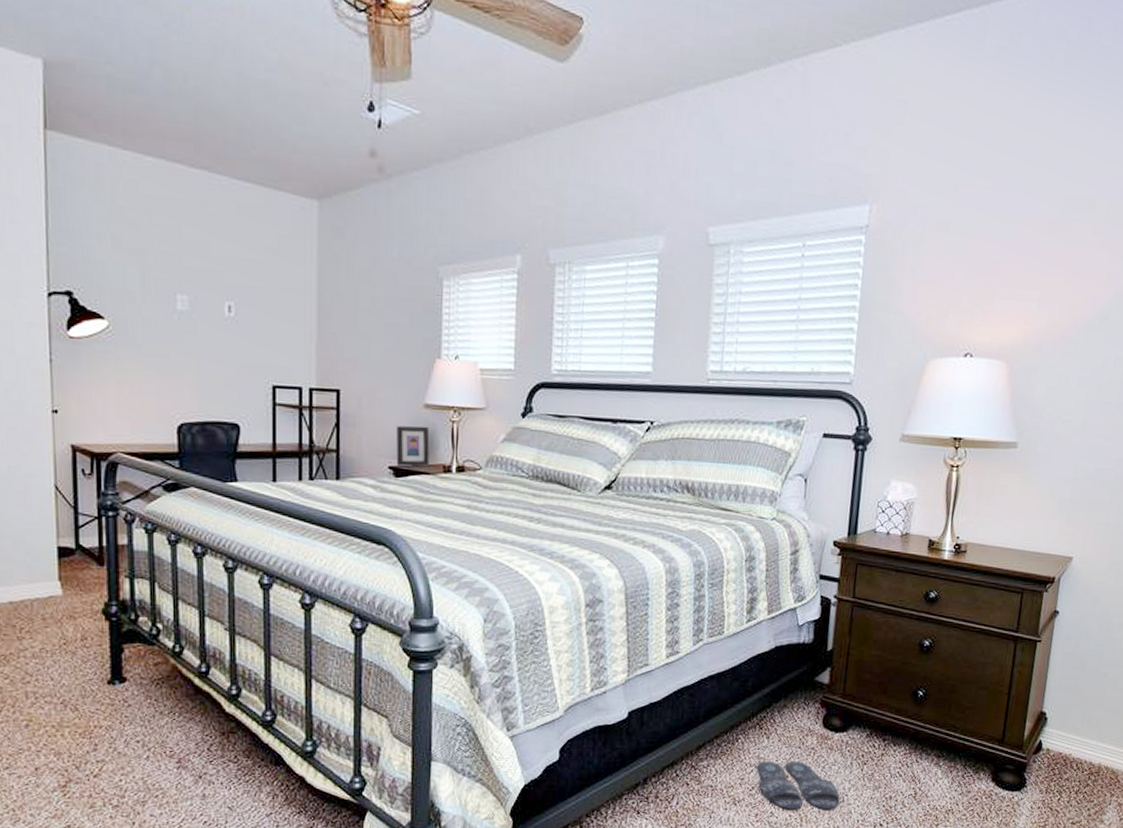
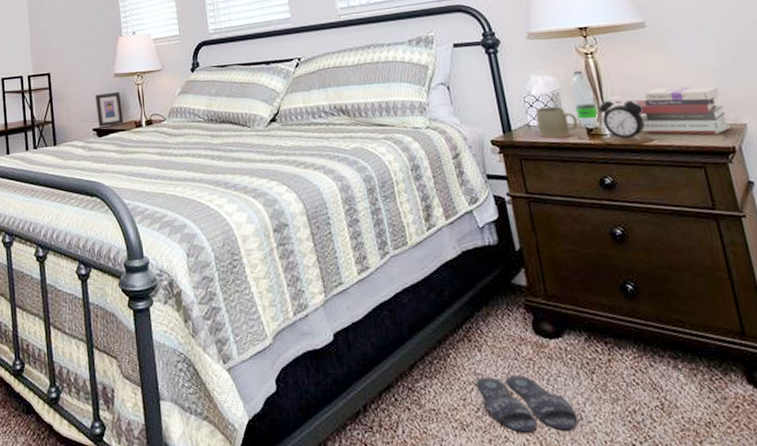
mug: none [883,514,923,548] -> present [535,106,578,139]
bottle: none [923,482,948,543] -> present [570,70,601,129]
alarm clock: none [939,513,987,565] -> present [598,96,654,145]
books: none [979,511,1062,565] -> present [634,86,731,136]

